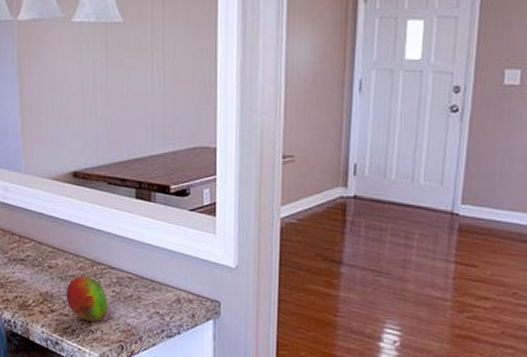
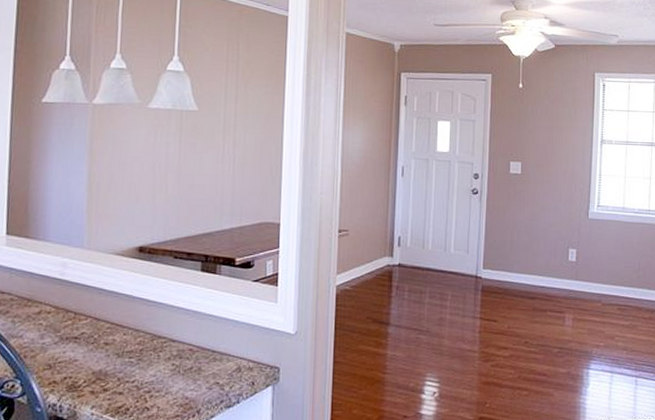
fruit: present [66,275,109,322] -> none [121,350,168,398]

